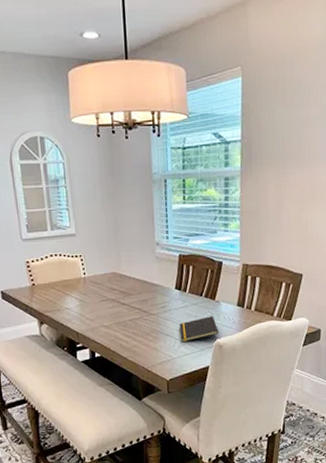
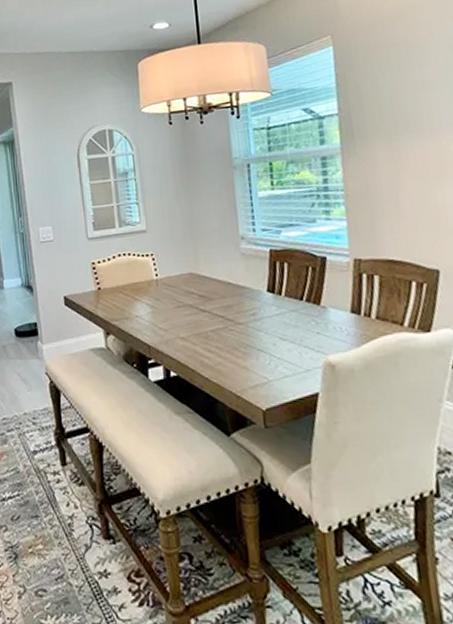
notepad: present [179,316,219,343] -> none [275,326,329,361]

